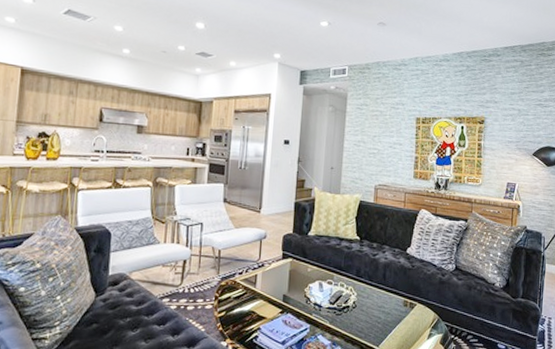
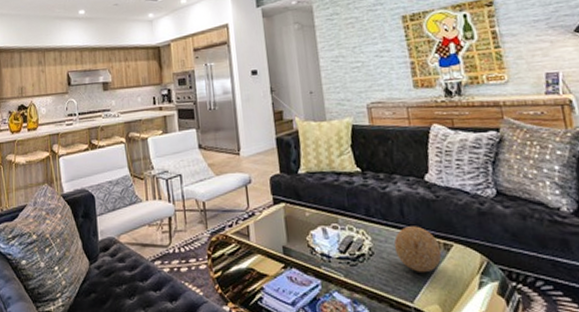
decorative ball: none [373,287,407,323] -> present [394,226,442,272]

